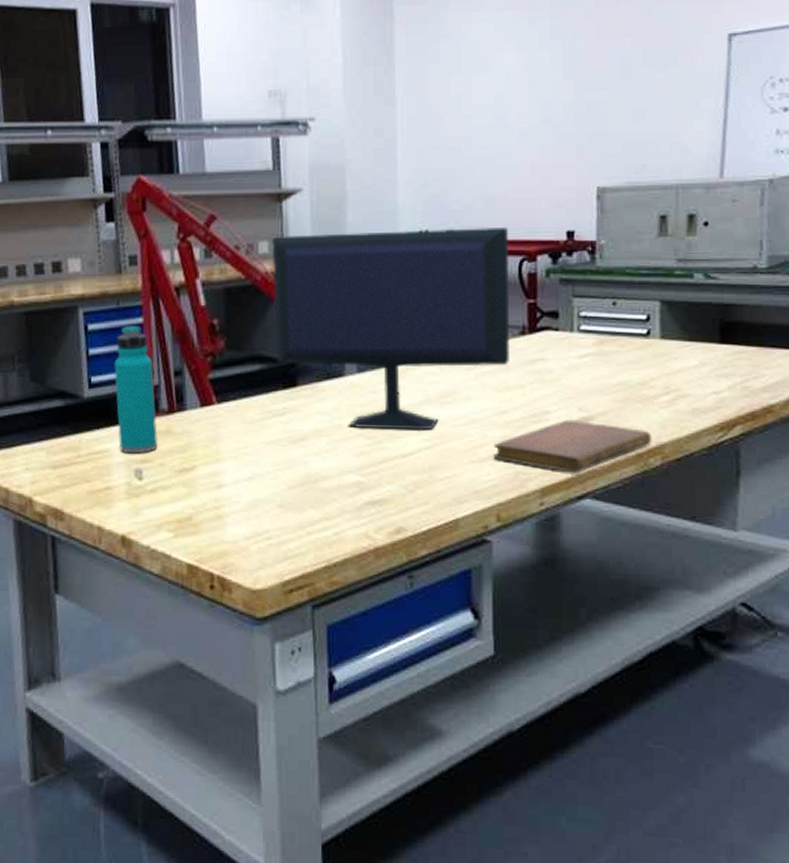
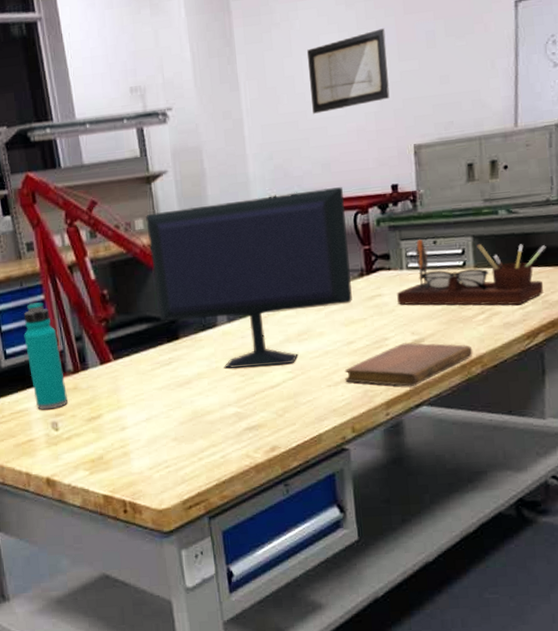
wall art: none [479,51,573,141] -> present [307,28,390,114]
desk organizer: none [564,299,750,389] -> present [397,239,546,306]

